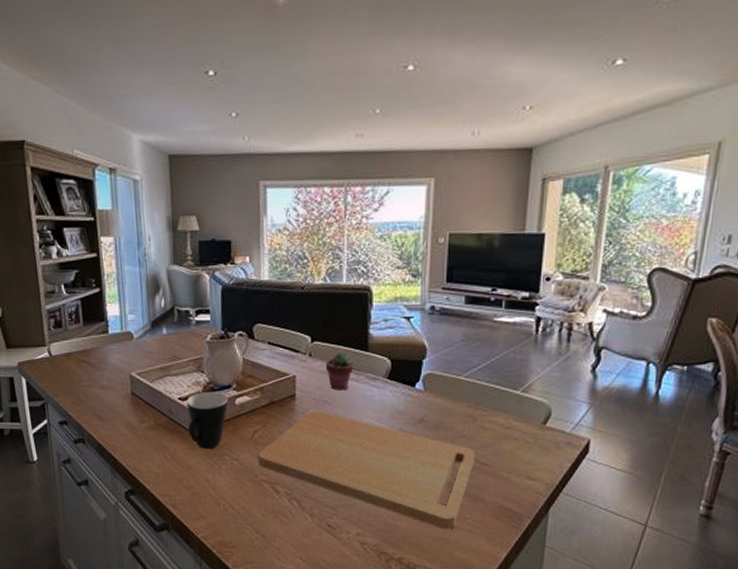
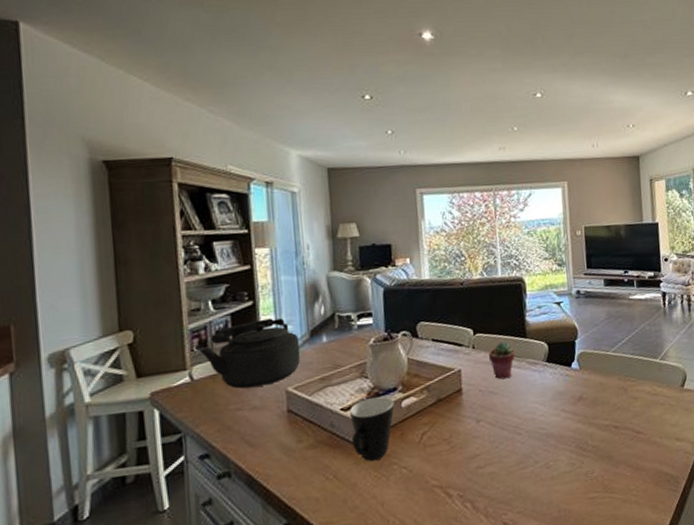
kettle: none [55,306,143,368] -> present [199,318,301,389]
cutting board: present [257,410,476,530] -> none [427,402,632,506]

